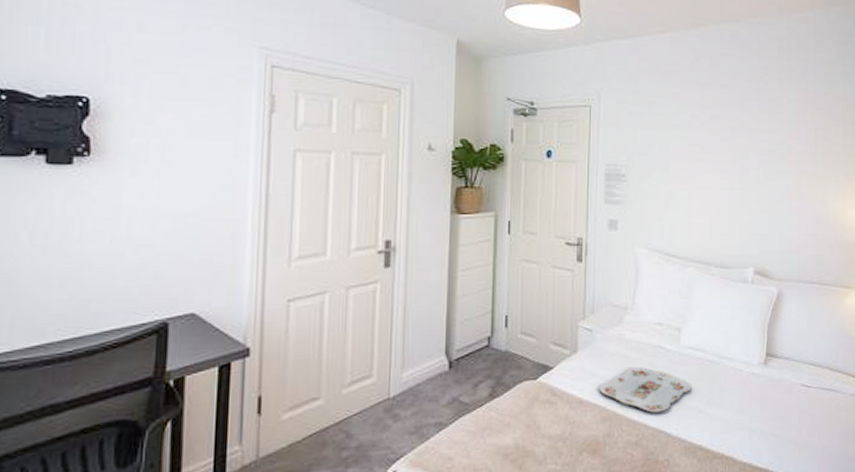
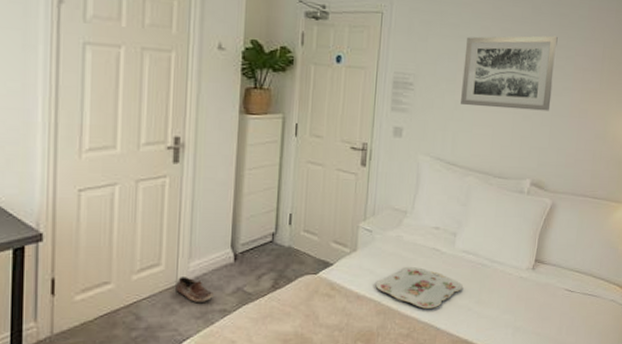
shoe: none [387,388,428,416] -> present [174,277,214,302]
wall art: none [675,120,768,196] -> present [461,35,558,111]

